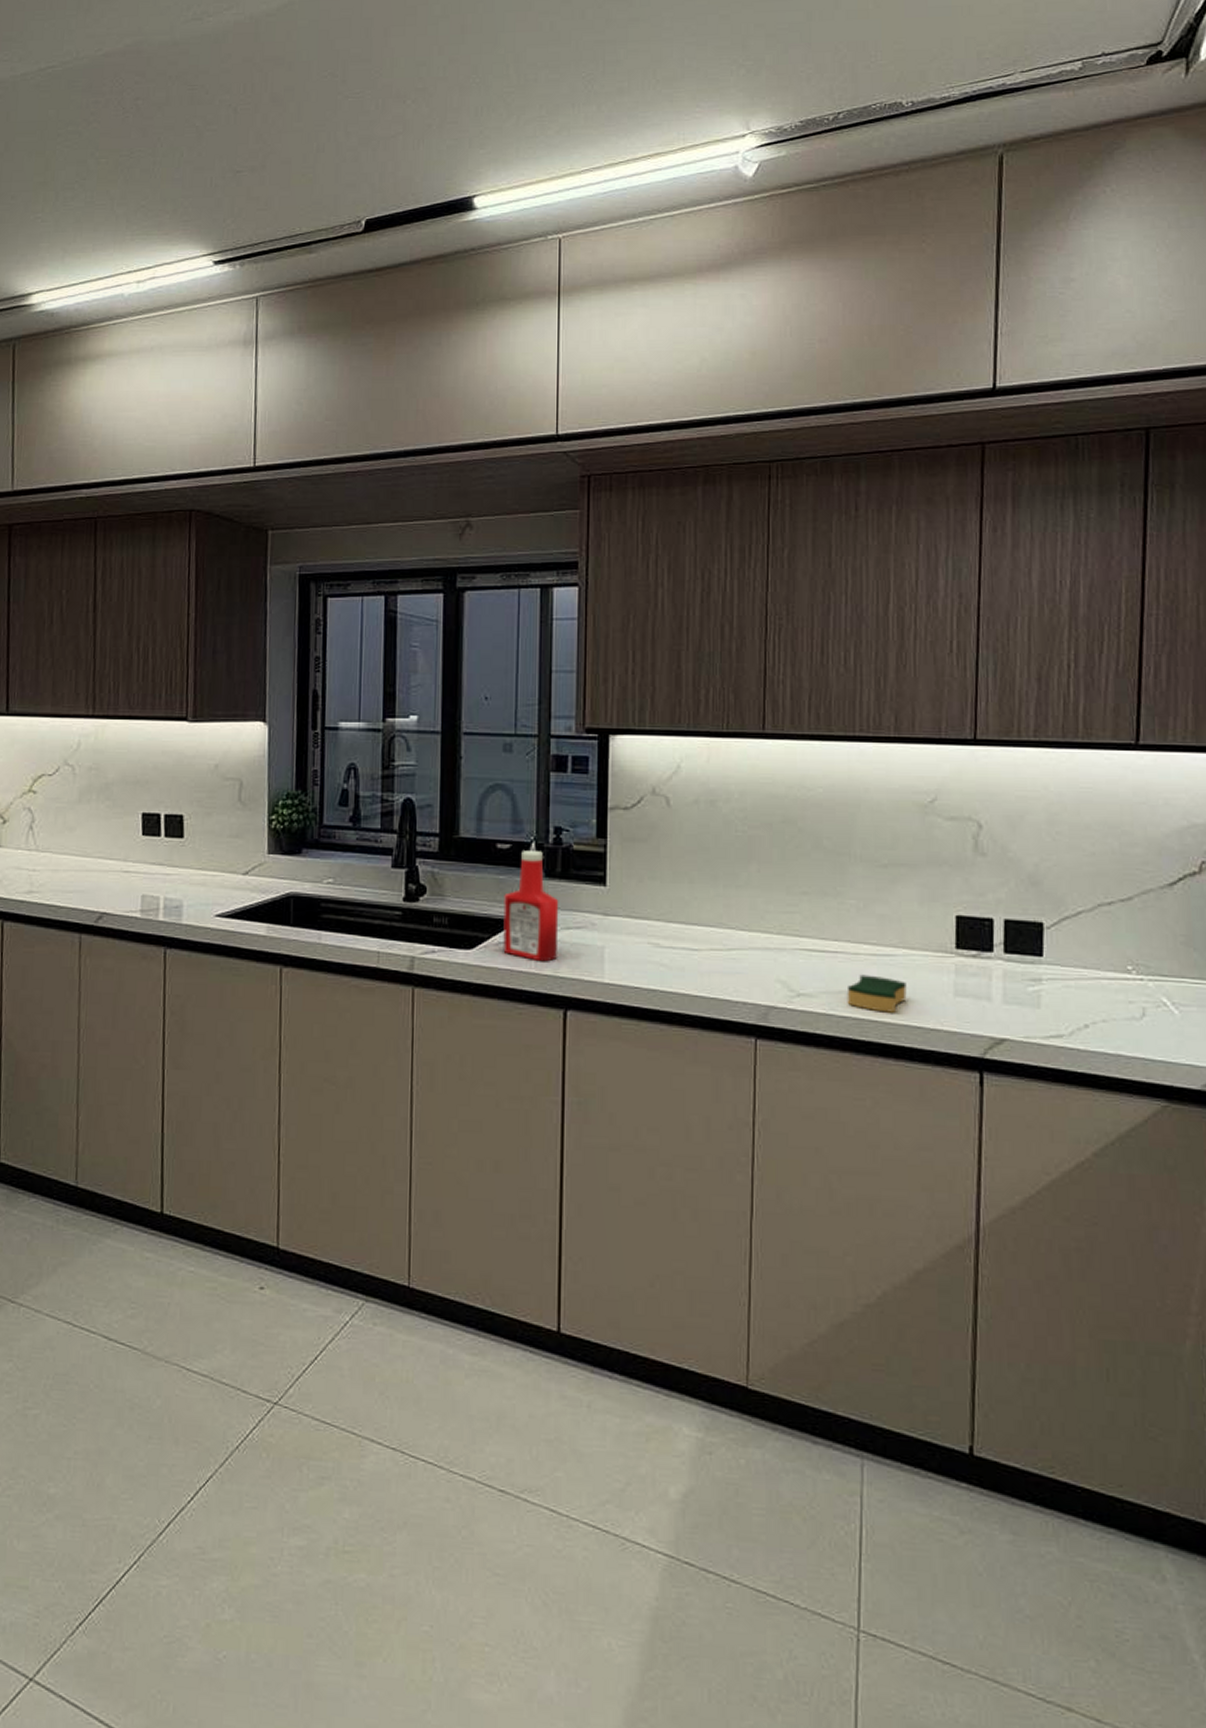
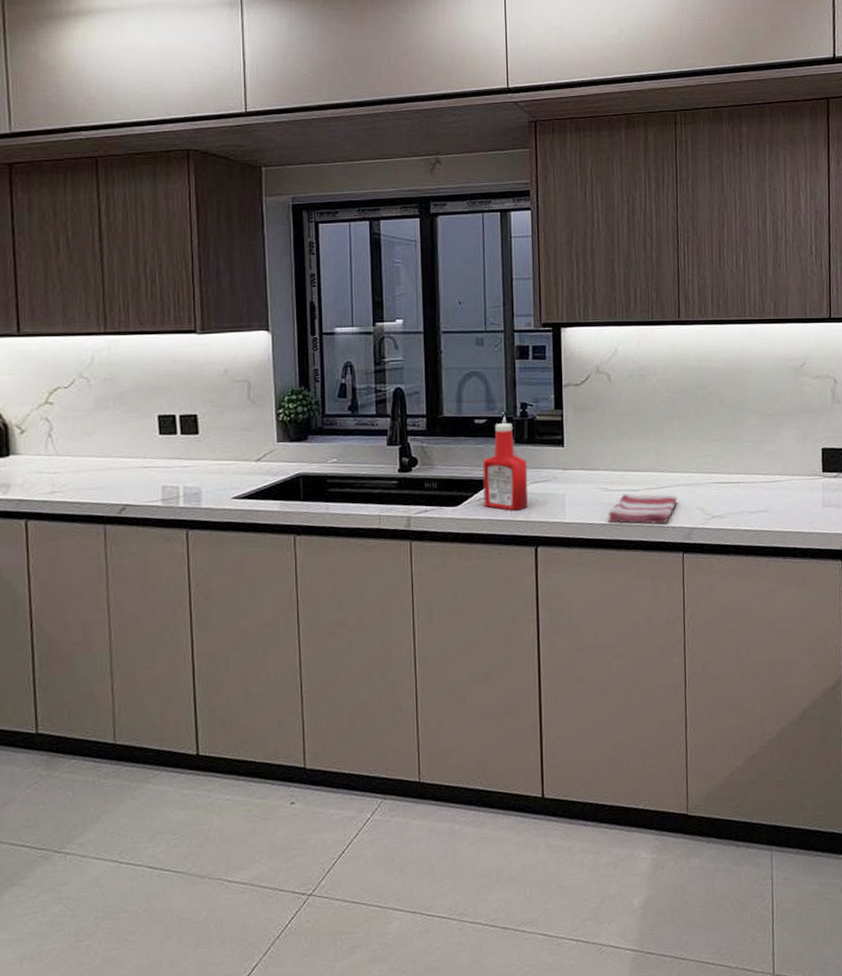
dish towel: none [658,953,752,997] -> present [608,494,678,524]
sponge: present [847,974,907,1013] -> none [747,497,790,524]

